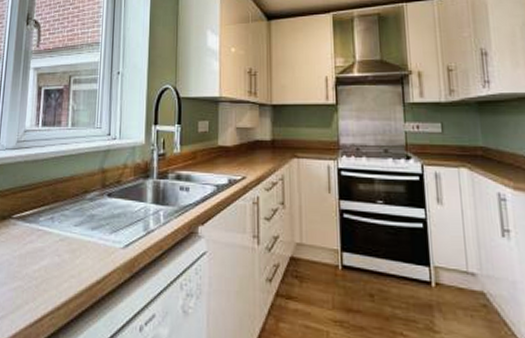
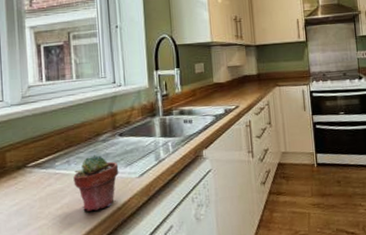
potted succulent: none [55,213,103,280] -> present [73,154,119,212]

